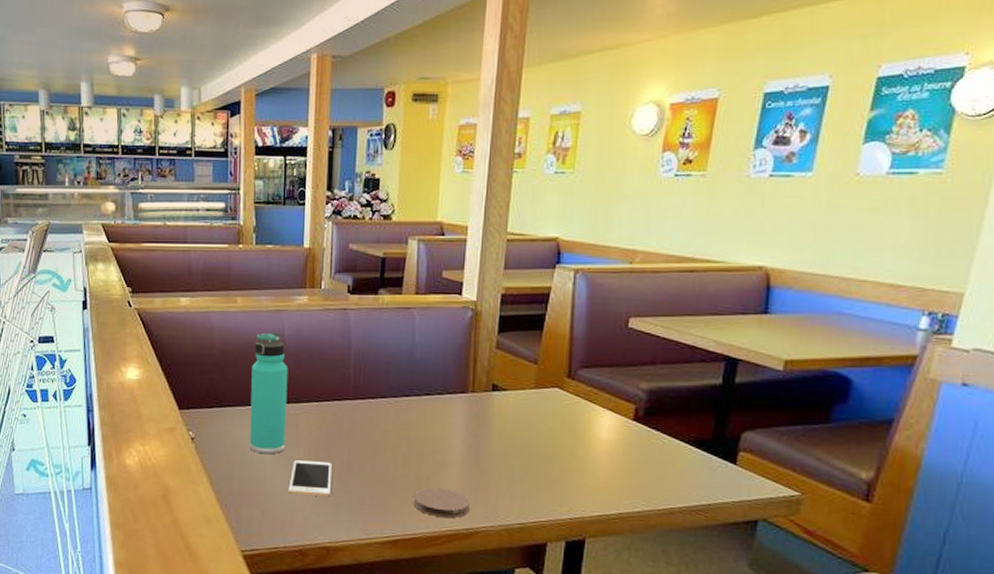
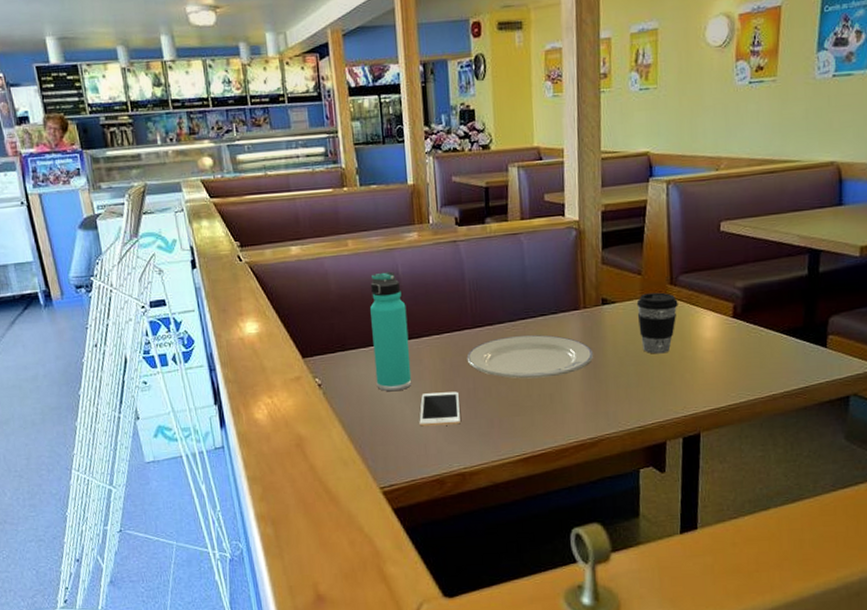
plate: none [344,412,478,460] -> present [466,335,594,379]
coaster: present [413,487,470,519] -> none [539,402,593,431]
coffee cup: none [529,384,575,450] -> present [636,292,678,354]

